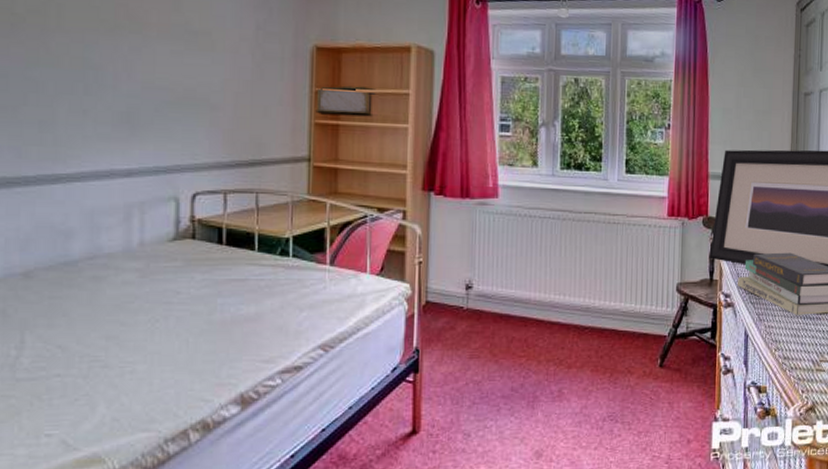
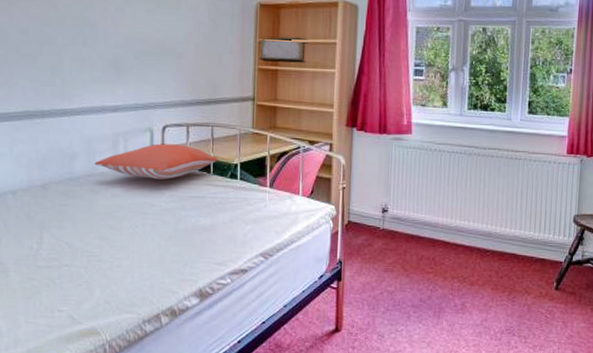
pillow: none [99,215,265,260] -> present [94,143,218,180]

